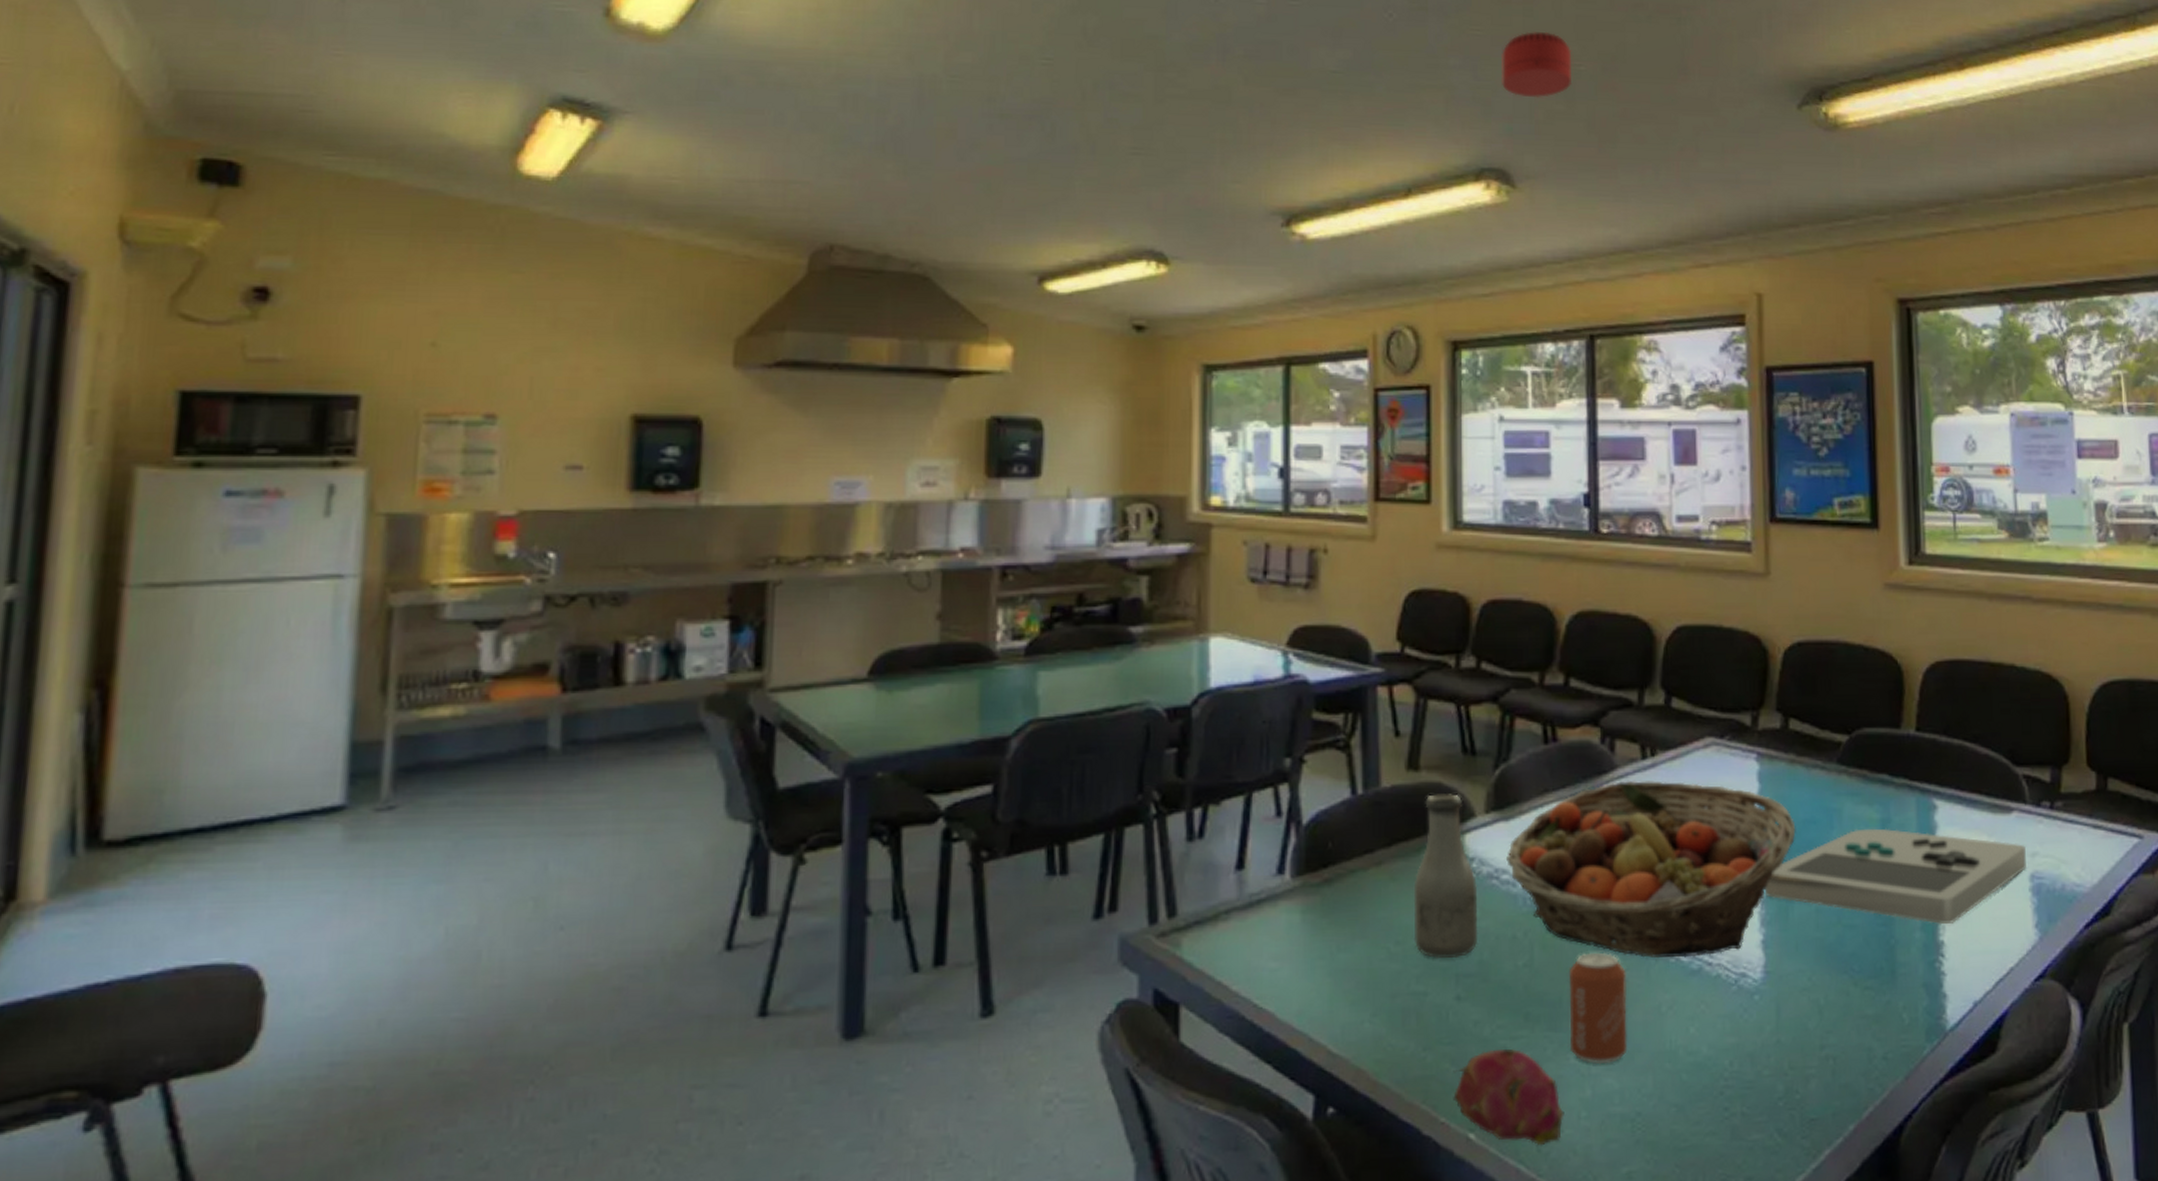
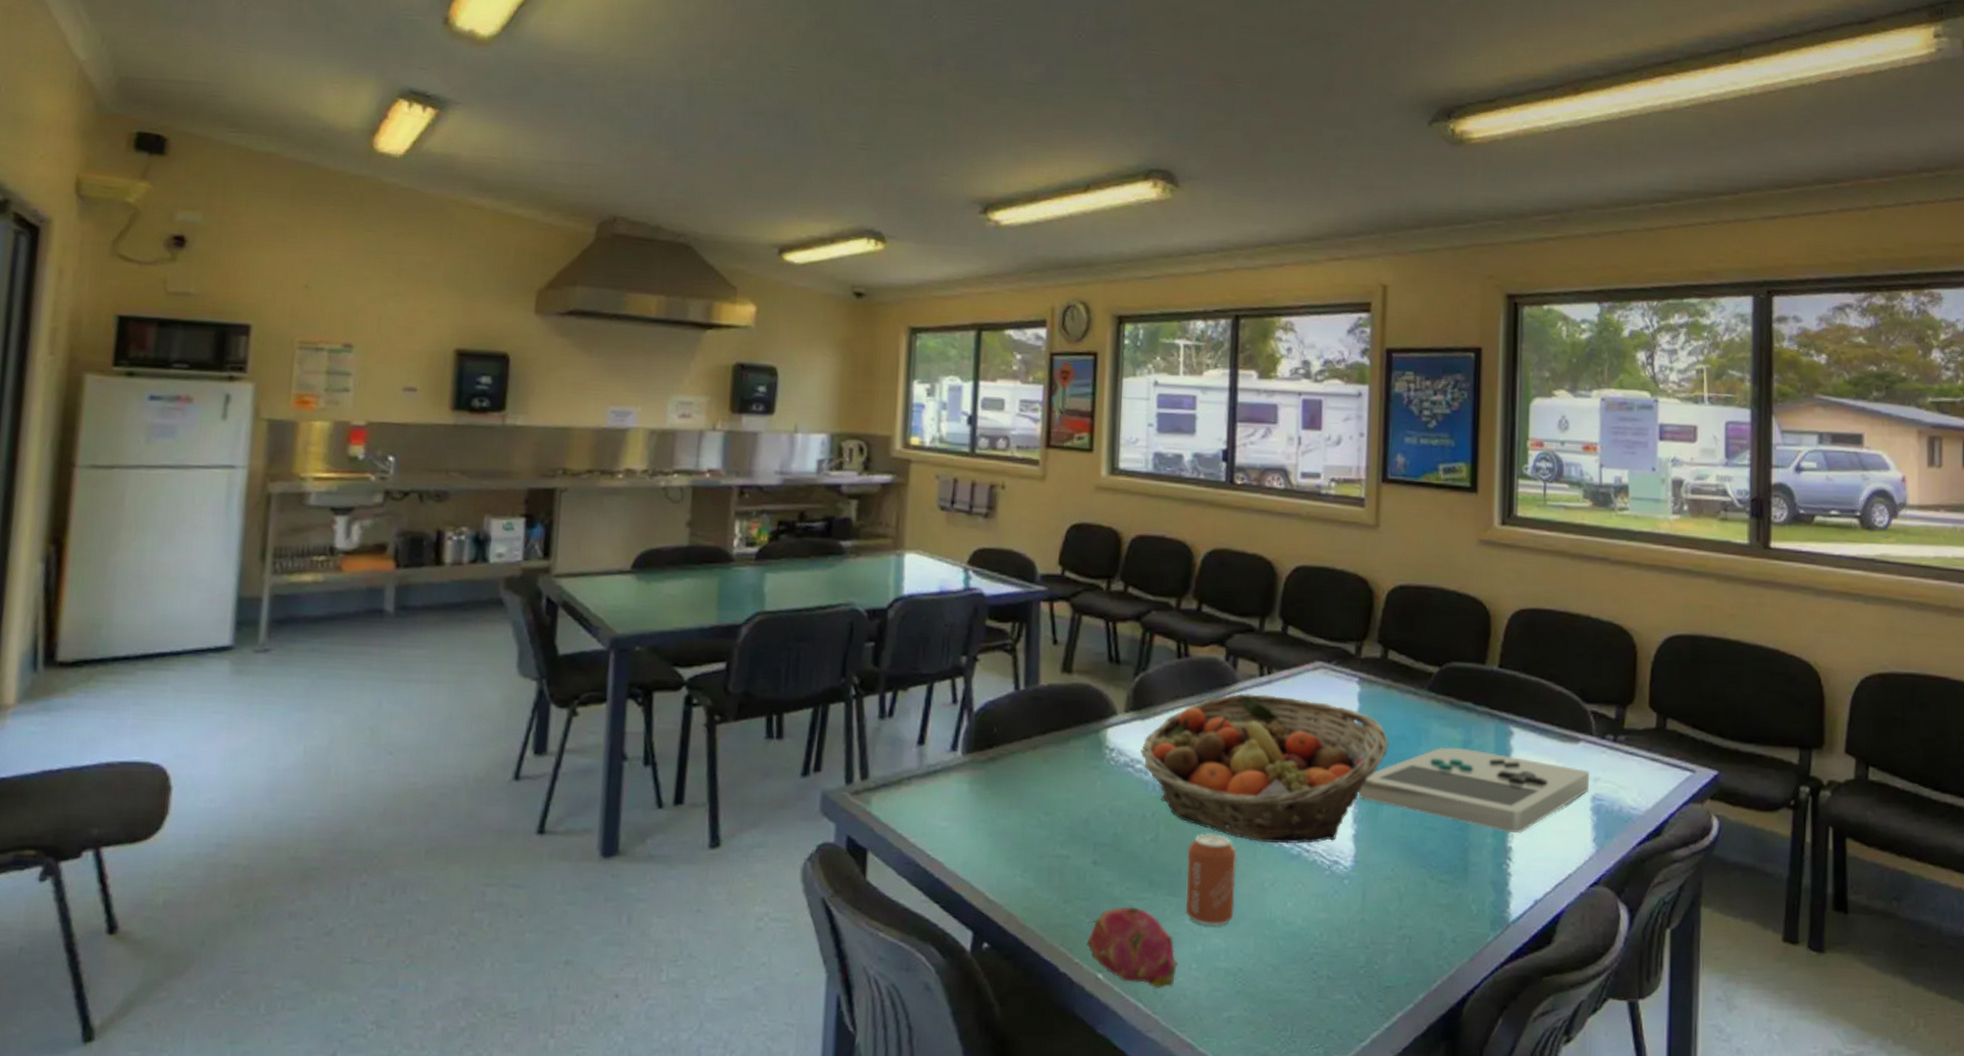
bottle: present [1413,794,1478,958] -> none [1060,694,1115,829]
smoke detector: present [1502,31,1573,98] -> none [1172,52,1234,110]

